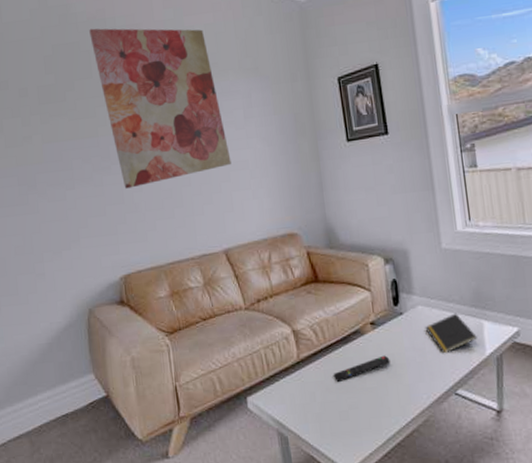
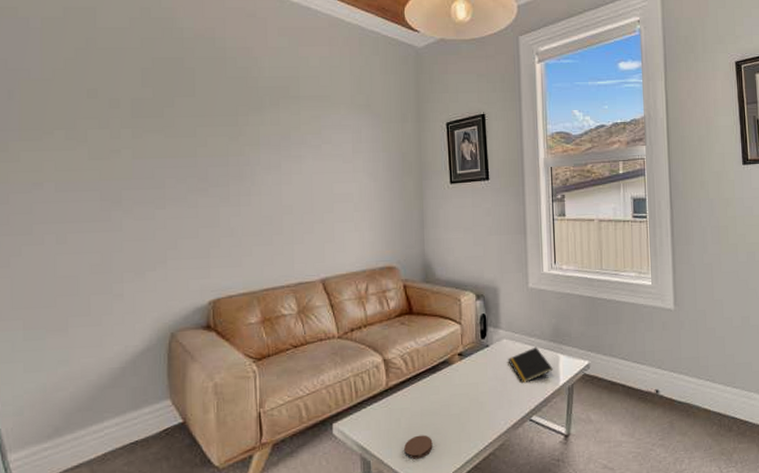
wall art: present [89,28,232,189] -> none [196,46,336,212]
coaster: none [321,409,352,435] -> present [404,435,433,459]
remote control: present [333,355,391,383] -> none [419,384,474,410]

